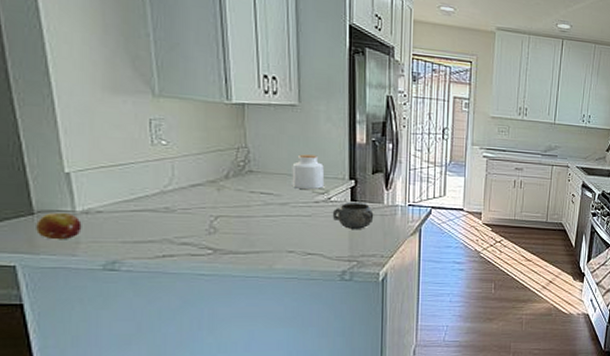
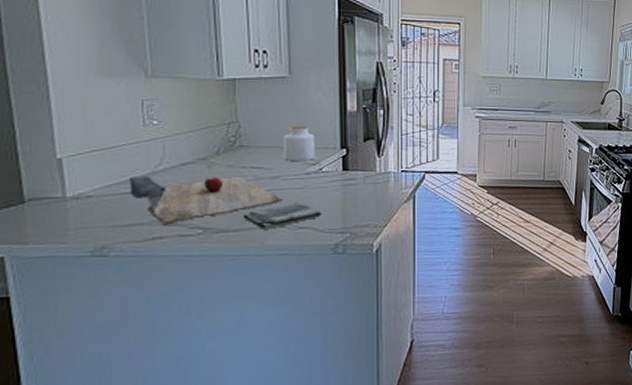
fruit: present [36,213,82,240] -> none [26,200,72,228]
cutting board: none [139,194,292,244] -> present [129,175,284,226]
dish towel: none [253,230,330,253] -> present [243,203,322,230]
decorative bowl: present [332,203,374,230] -> none [324,172,367,201]

